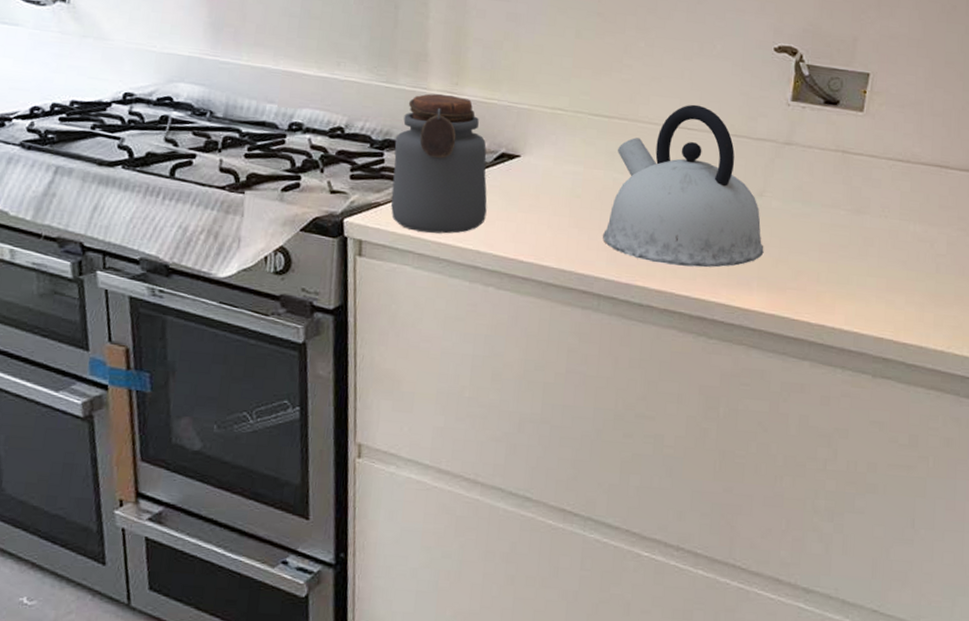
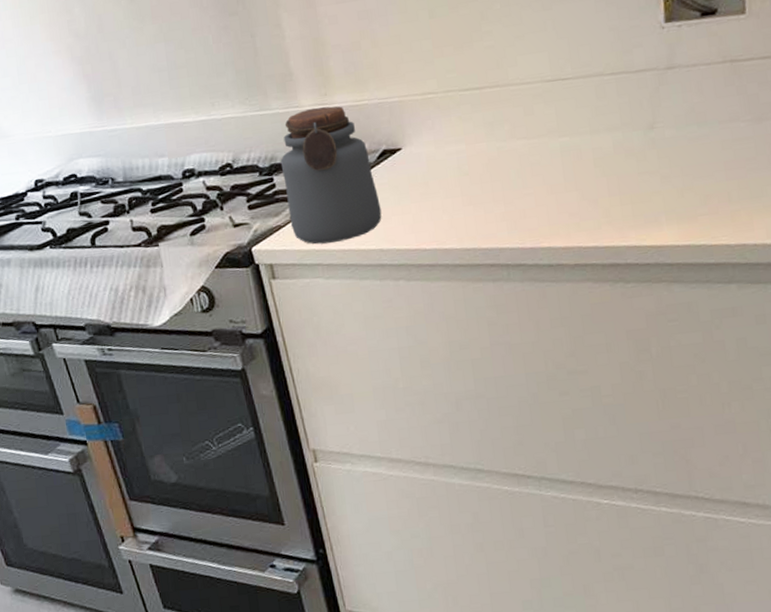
kettle: present [603,104,764,268] -> none [495,52,667,221]

